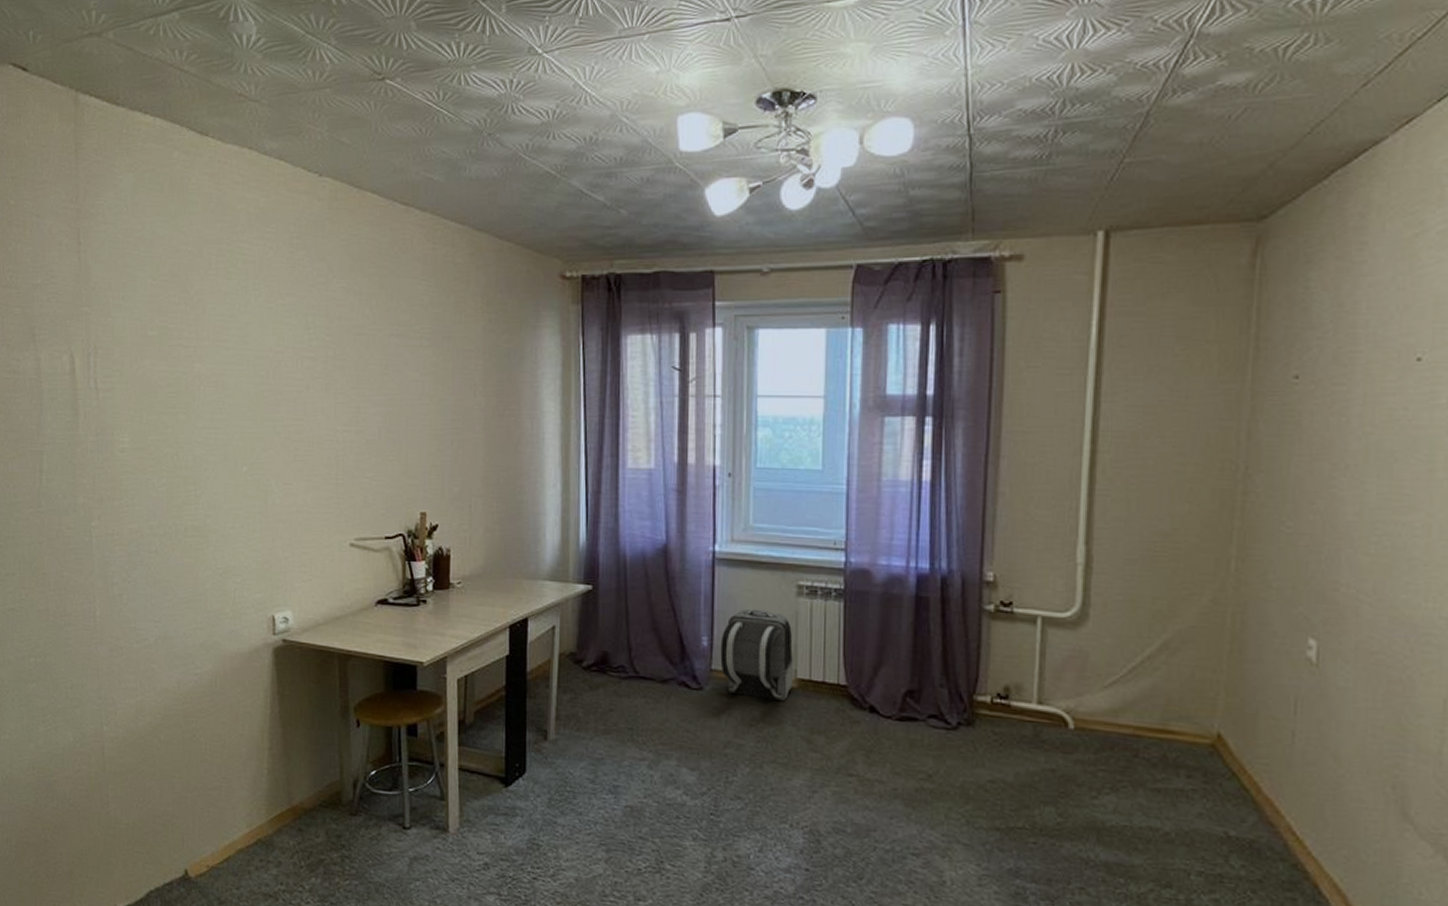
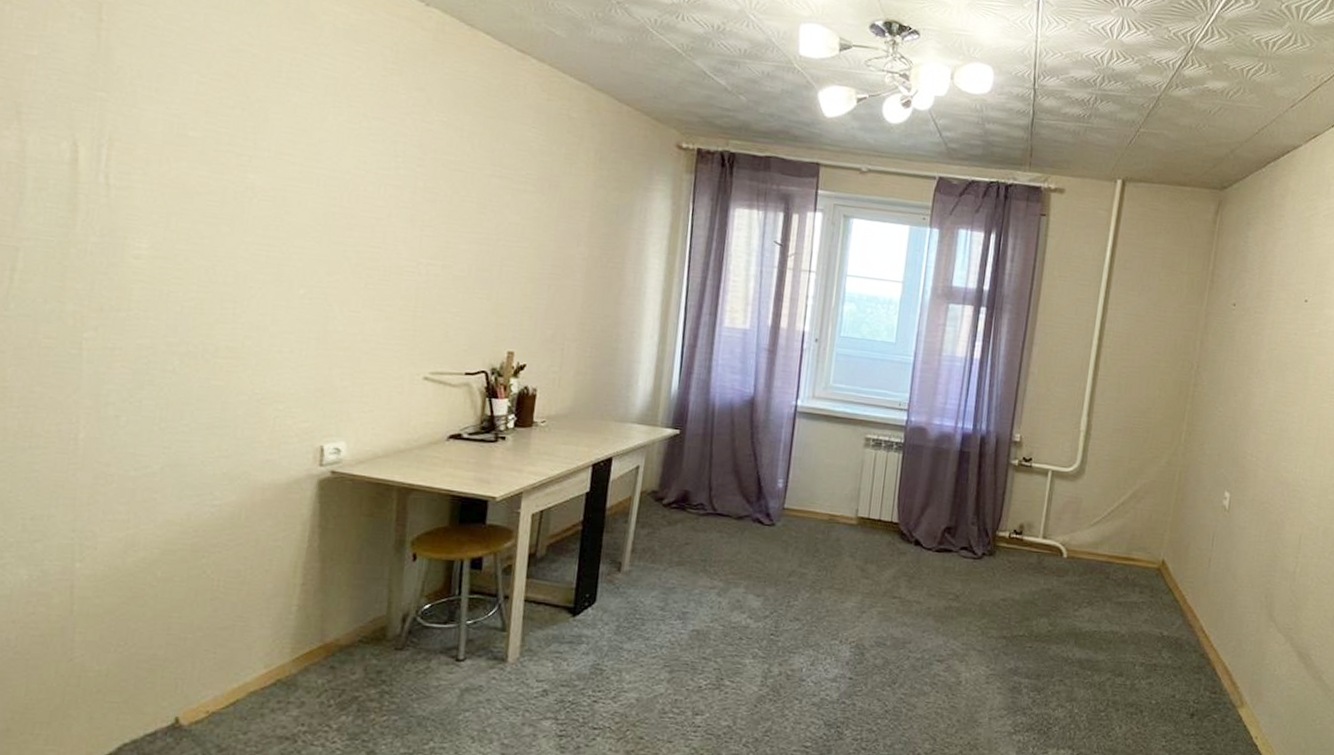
backpack: present [720,609,794,702] -> none [792,456,857,536]

